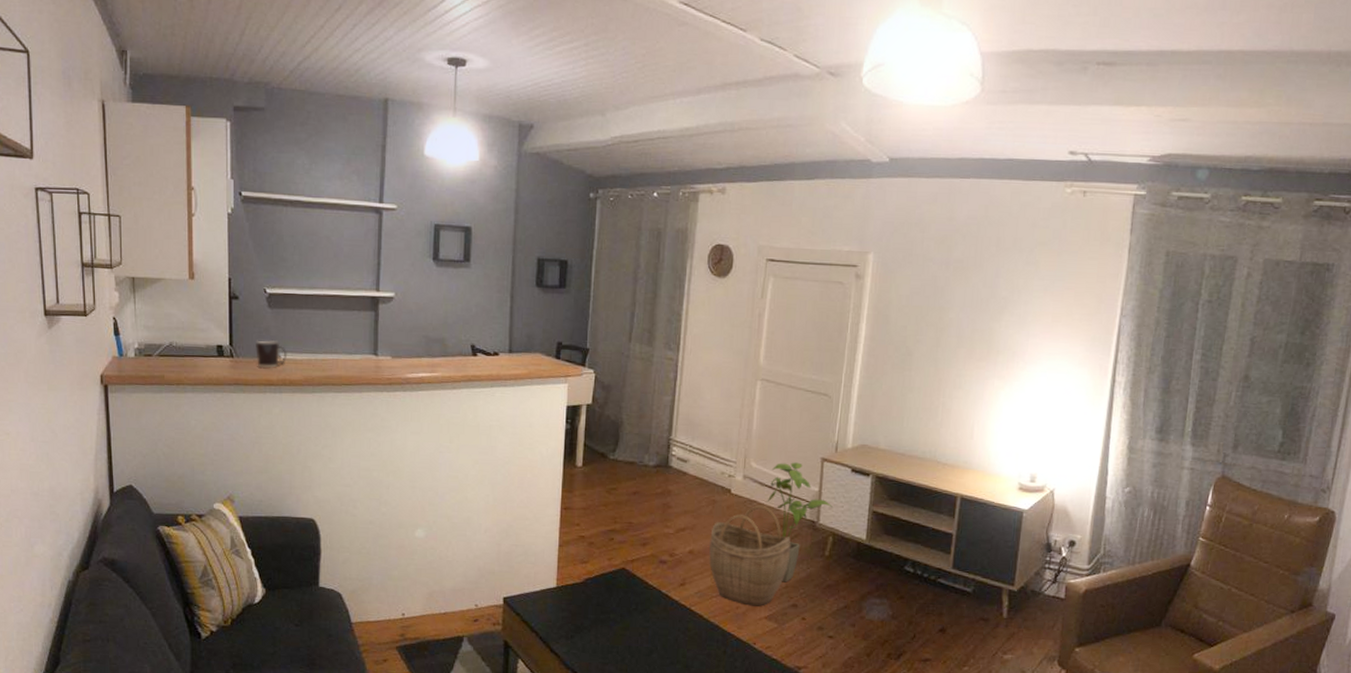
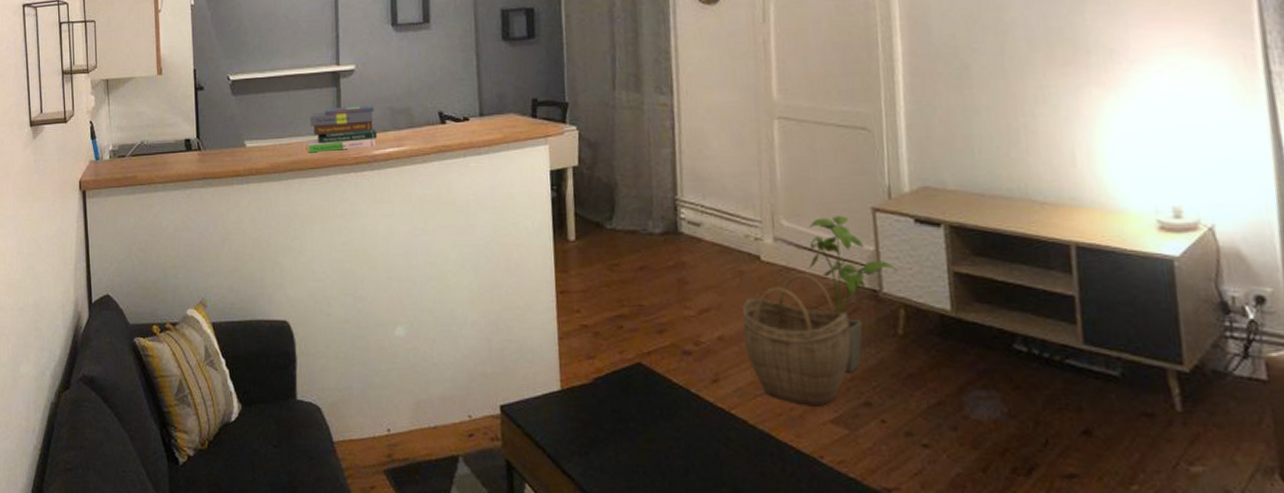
mug: present [256,340,288,369] -> none [221,128,253,160]
books: none [341,330,412,371] -> present [305,105,378,153]

